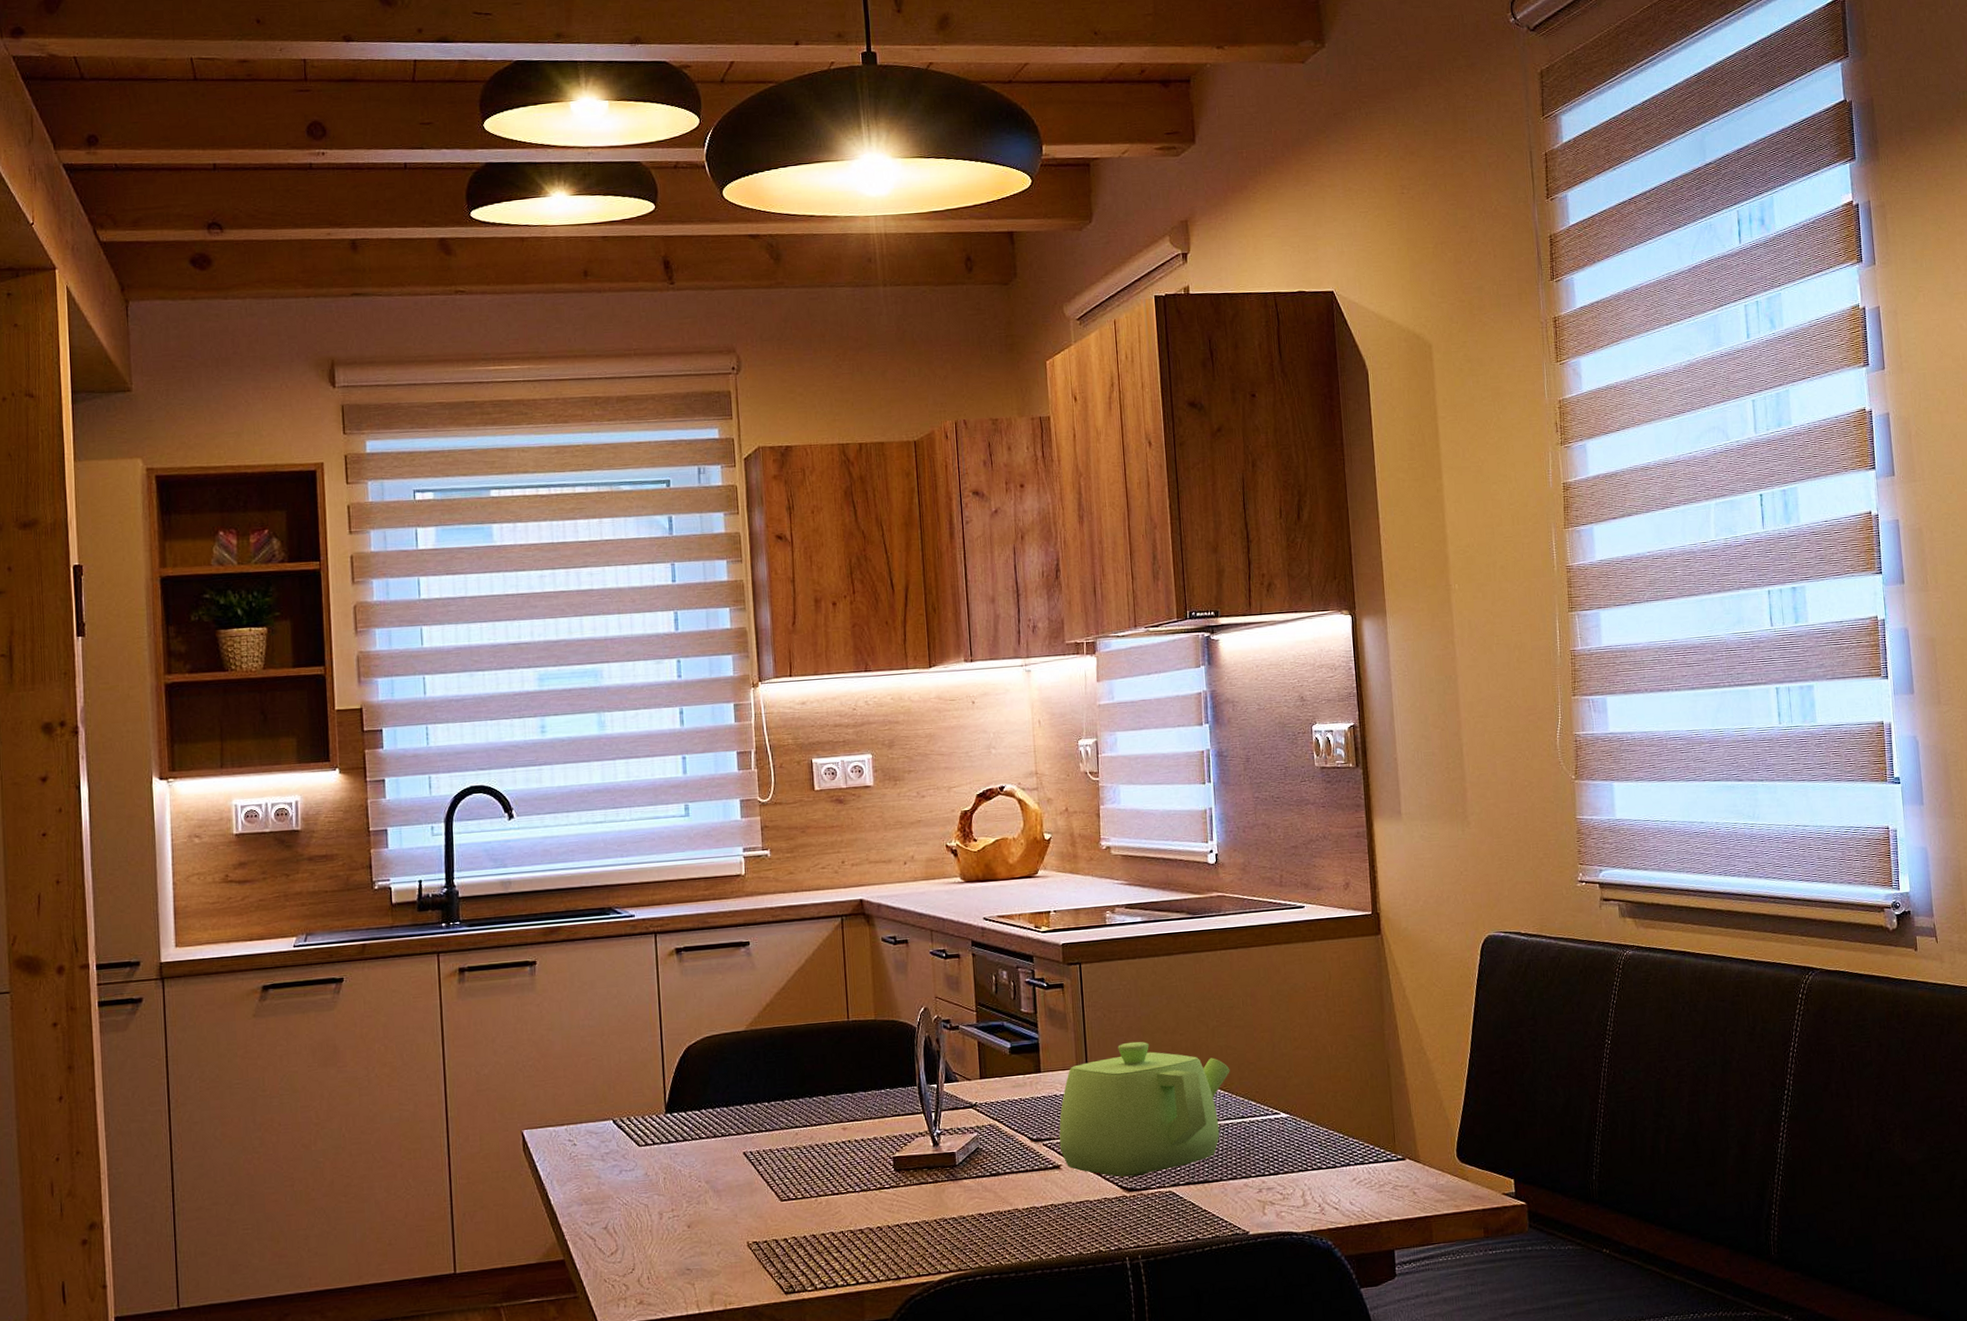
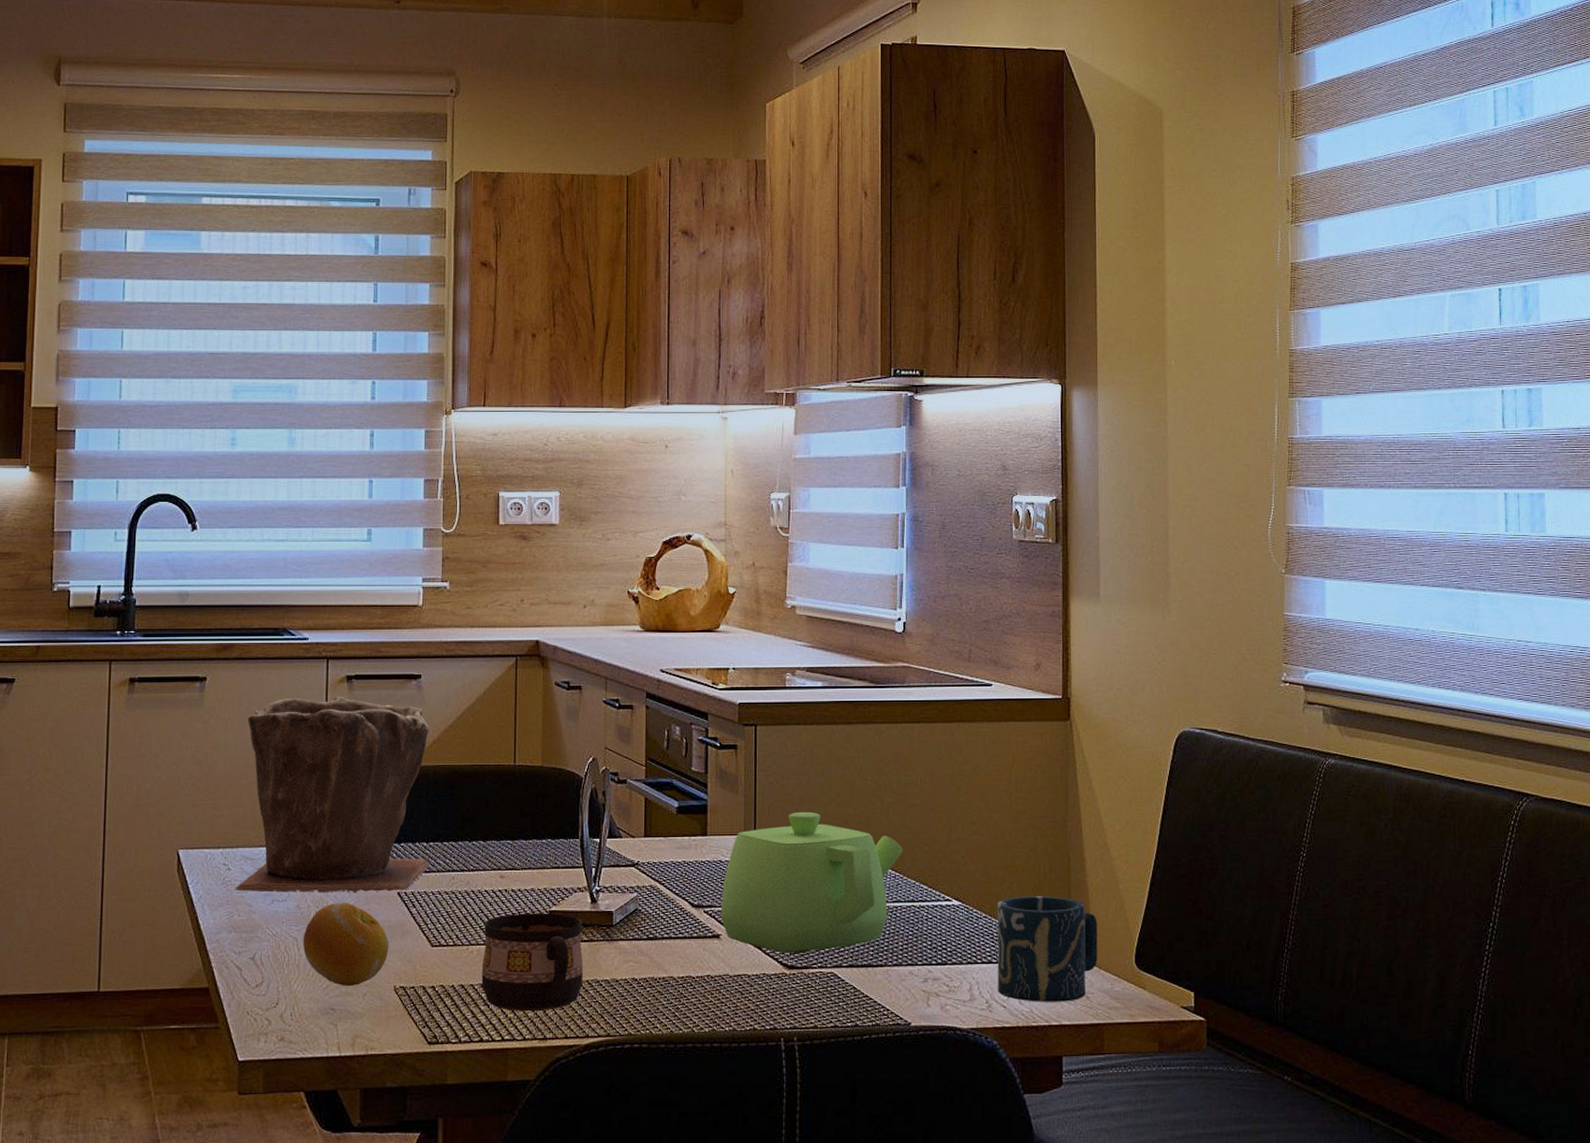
plant pot: none [581,968,773,1165] -> present [235,696,430,892]
fruit: none [654,1166,739,1246] -> present [303,902,389,986]
cup: none [831,1158,931,1255] -> present [481,913,583,1012]
cup: none [1323,1101,1422,1202] -> present [997,896,1098,1002]

